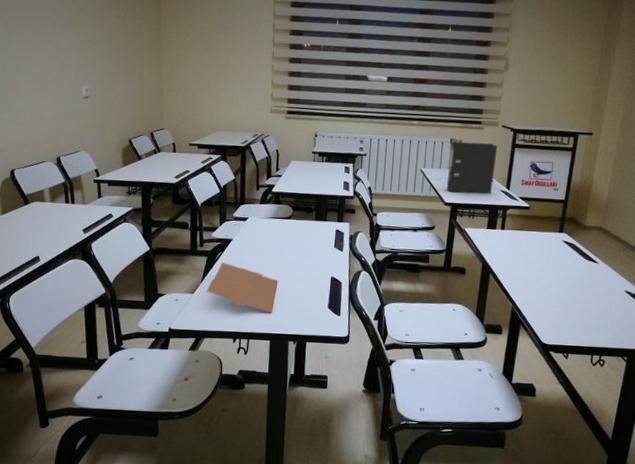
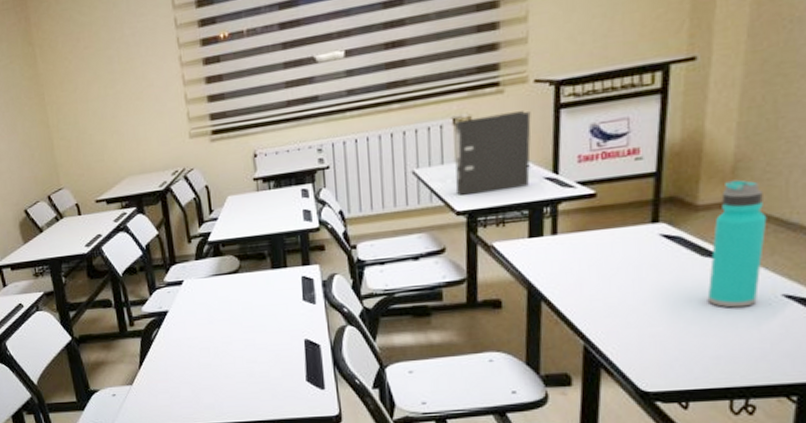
papers: present [206,262,278,313] -> none [146,341,235,397]
water bottle: none [585,213,621,296] -> present [707,179,767,308]

